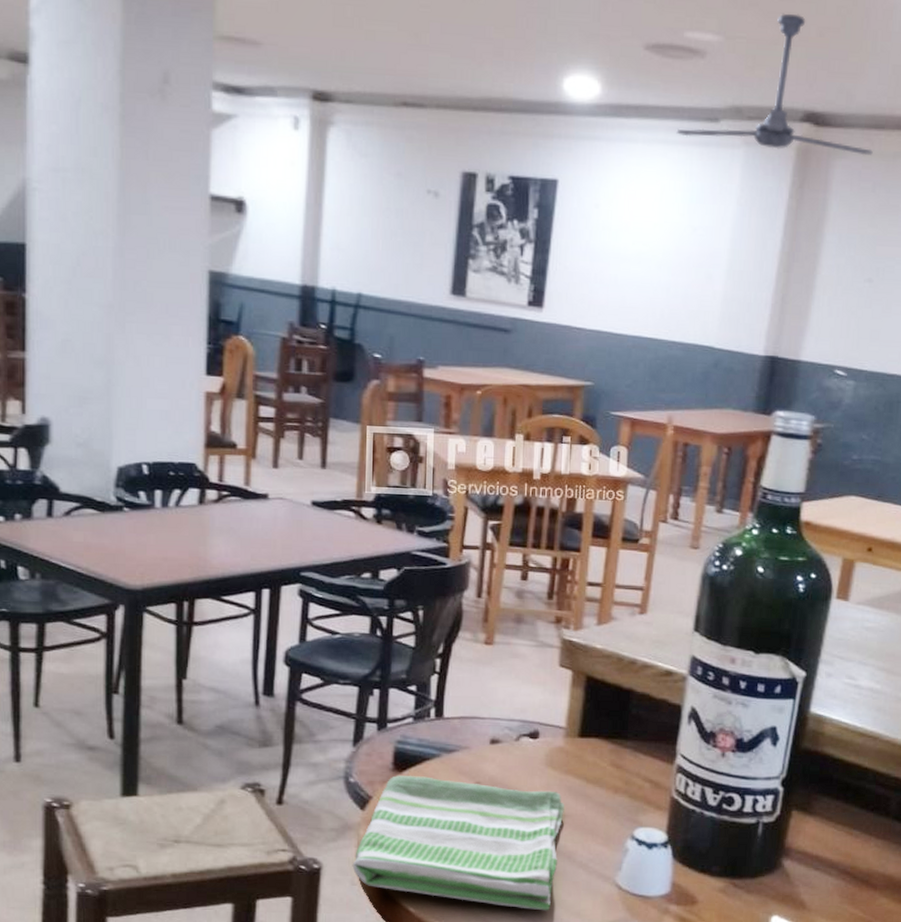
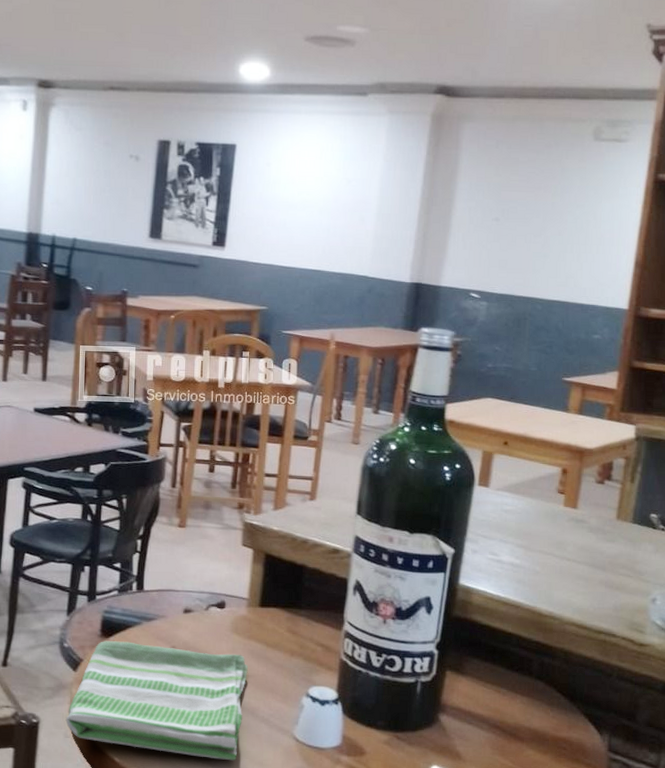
ceiling fan: present [676,13,873,156] -> none [332,9,495,120]

